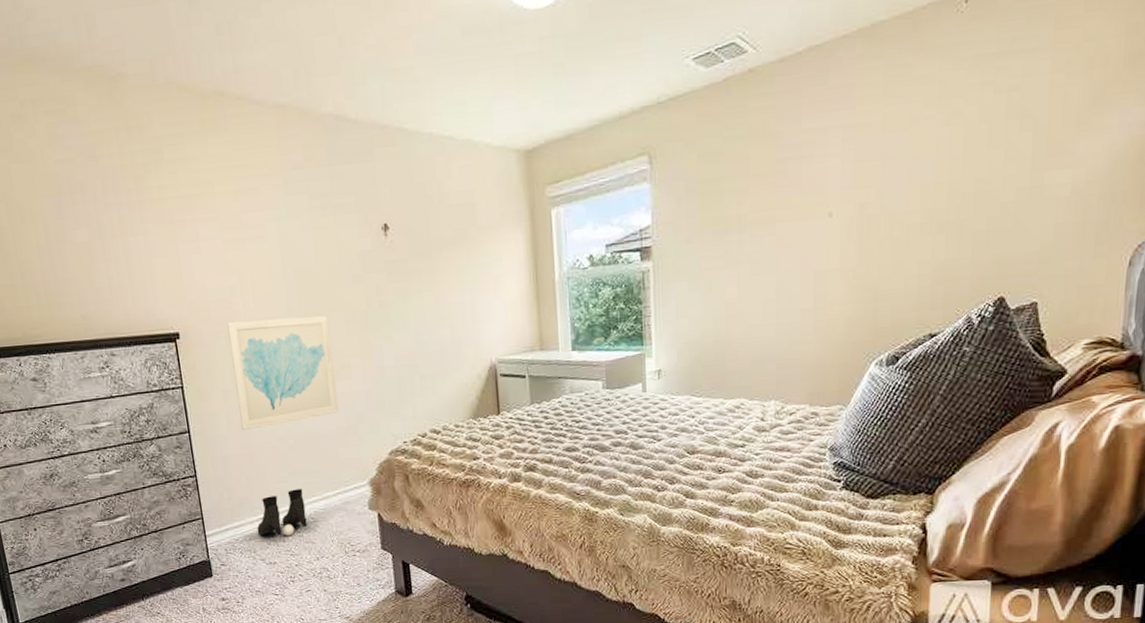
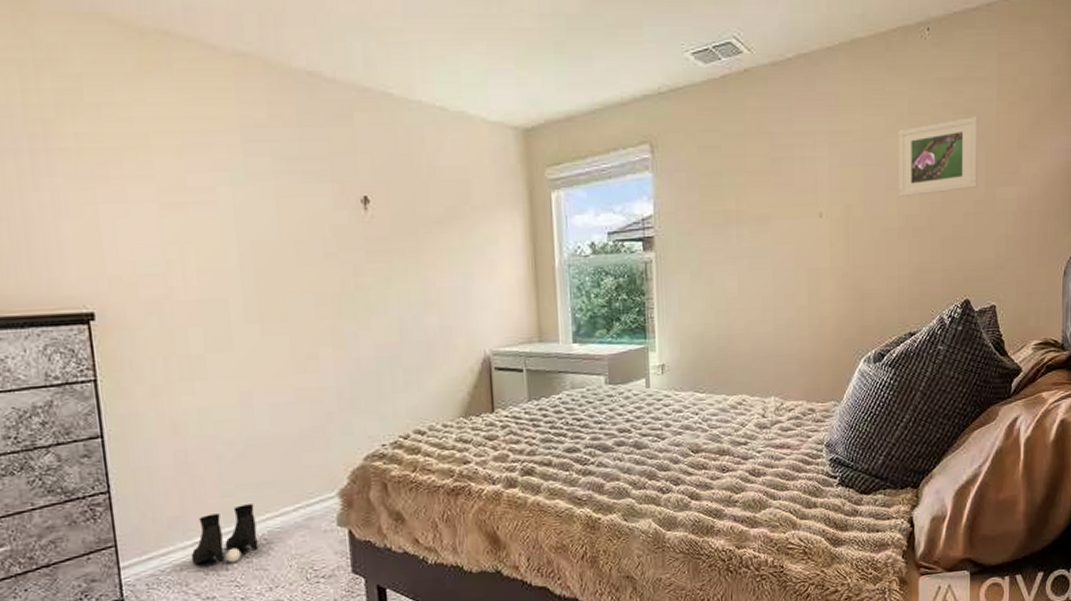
wall art: present [227,316,339,430] -> none [161,297,303,433]
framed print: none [921,93,1025,191] -> present [897,116,978,198]

